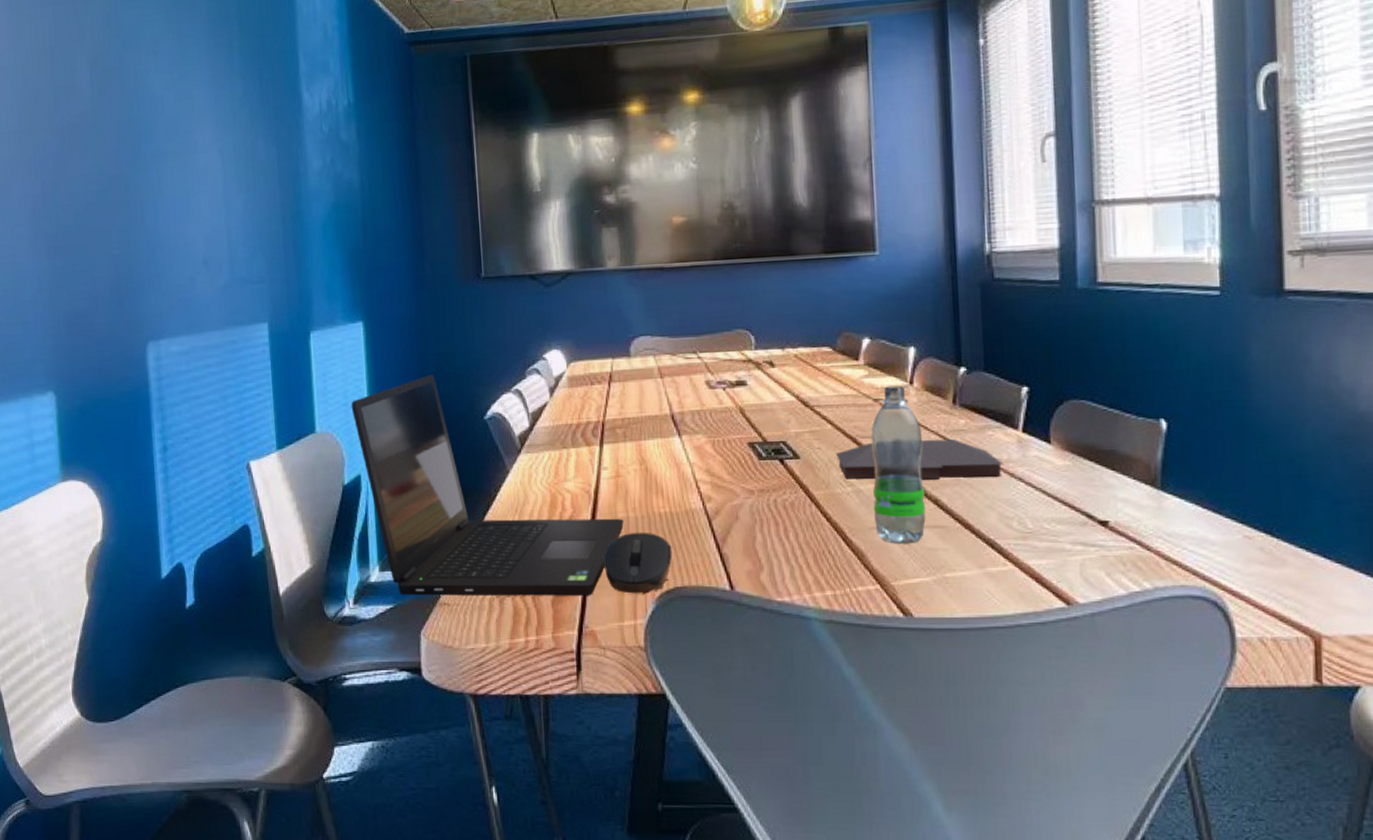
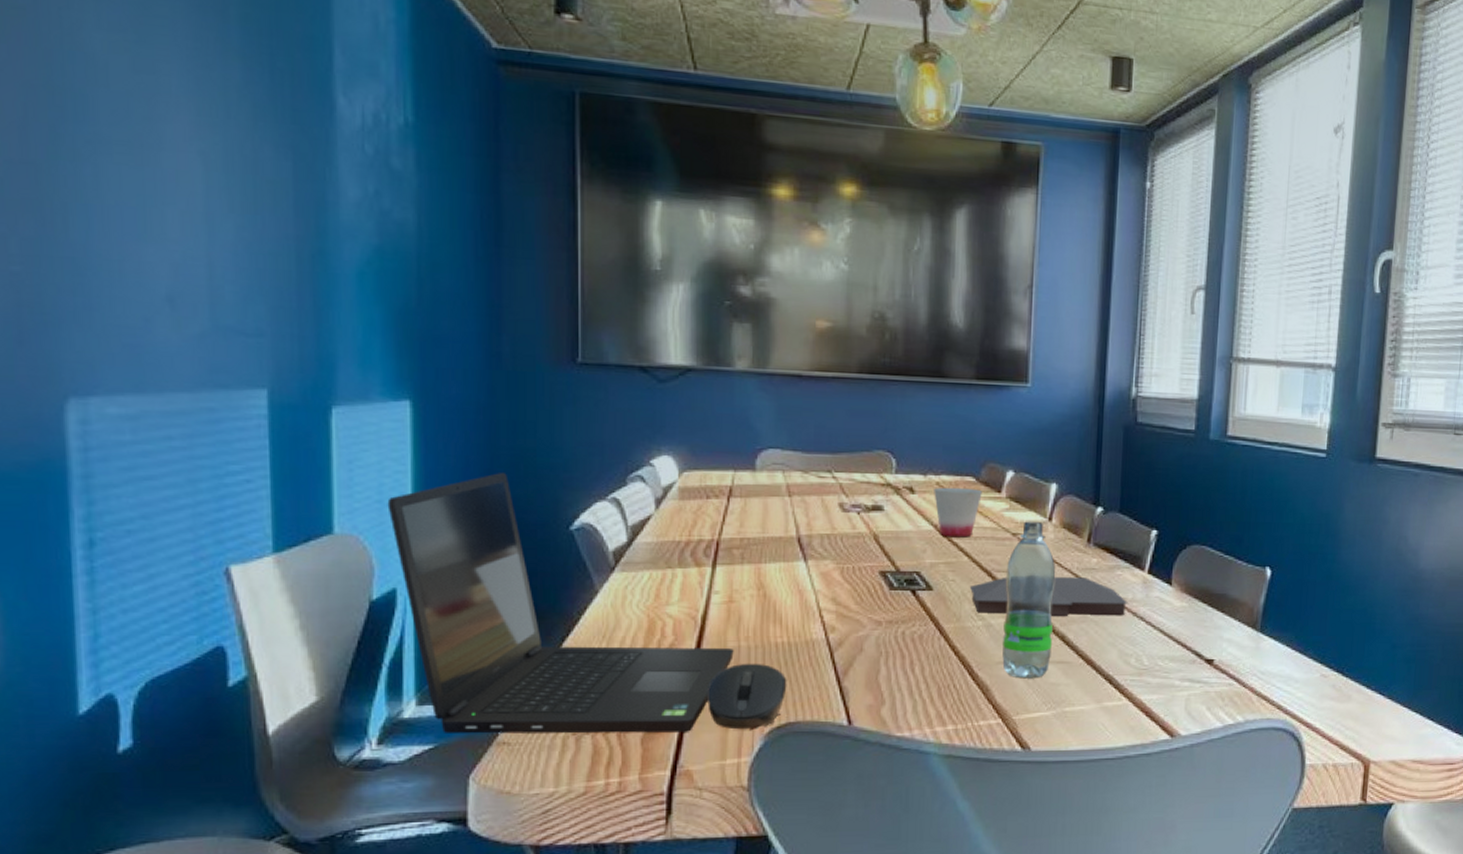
cup: none [793,358,840,408] -> present [934,487,982,539]

